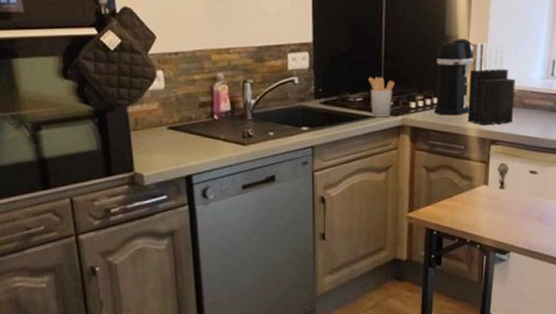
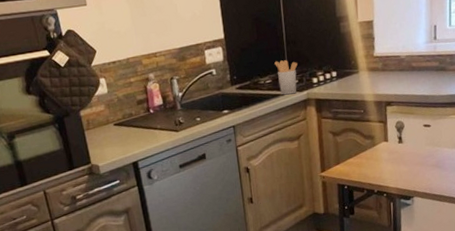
coffee maker: present [434,38,475,115] -> none [331,17,365,86]
knife block: present [467,43,515,125] -> none [361,17,404,91]

